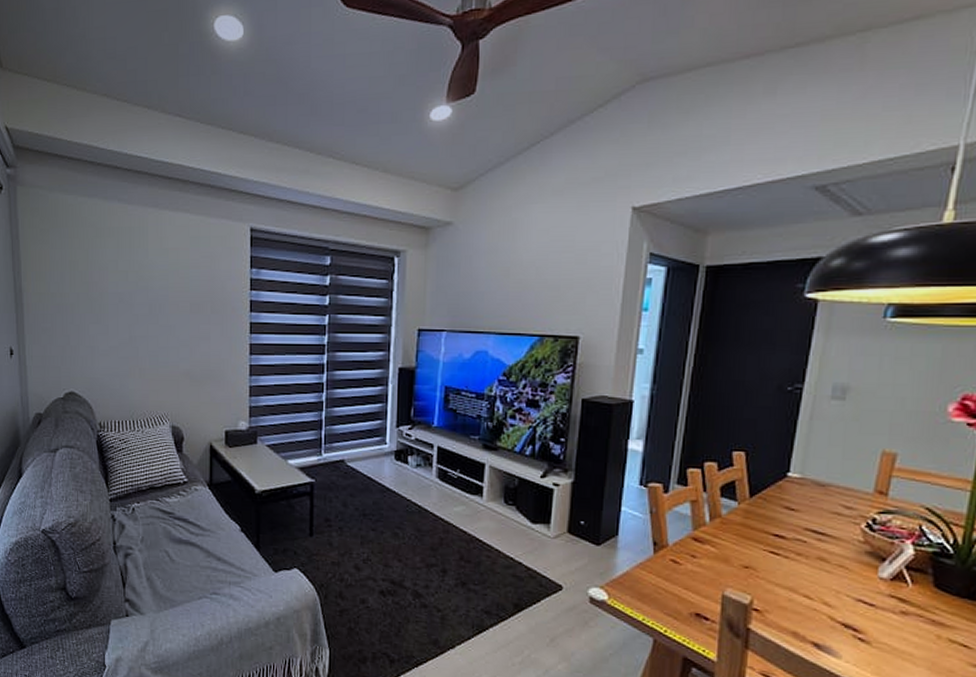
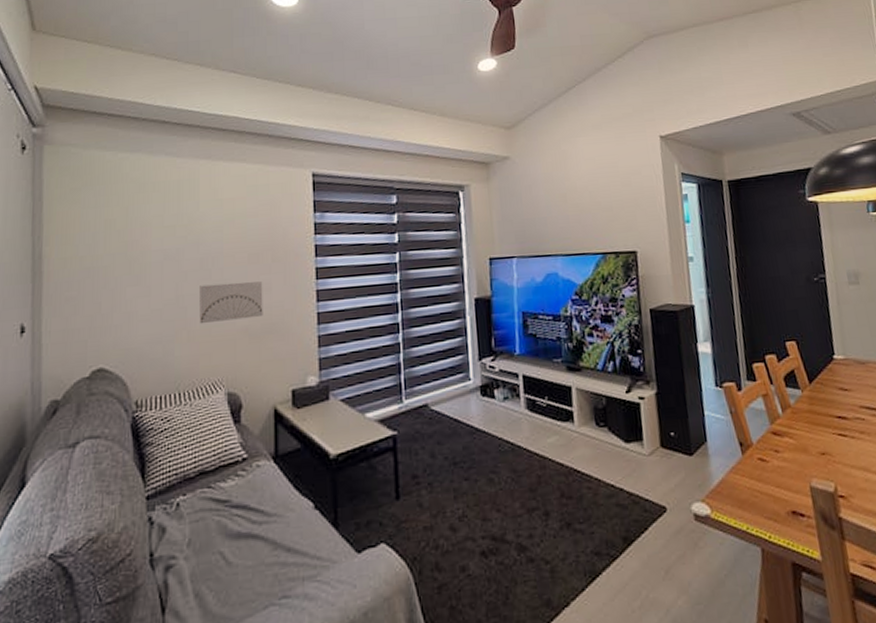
wall art: none [149,329,203,364] -> present [199,281,263,324]

